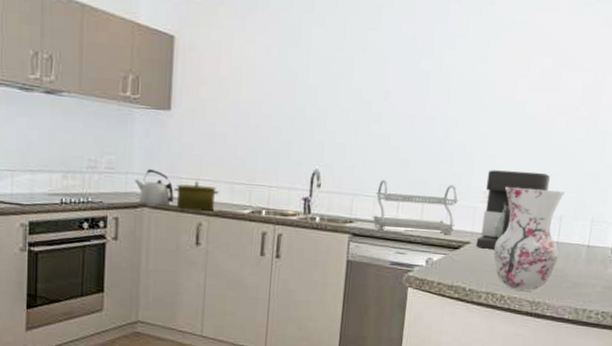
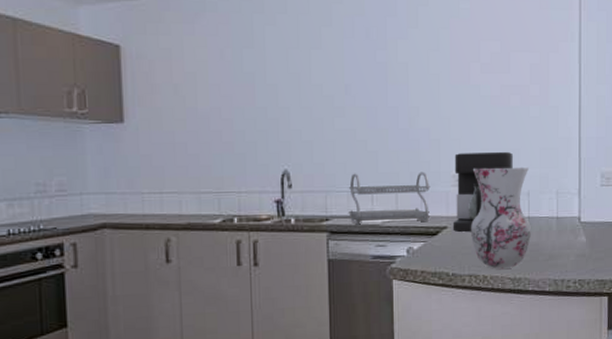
kettle: present [135,168,174,207] -> none [91,186,137,227]
cooking pot: present [173,181,219,212] -> none [134,195,185,227]

